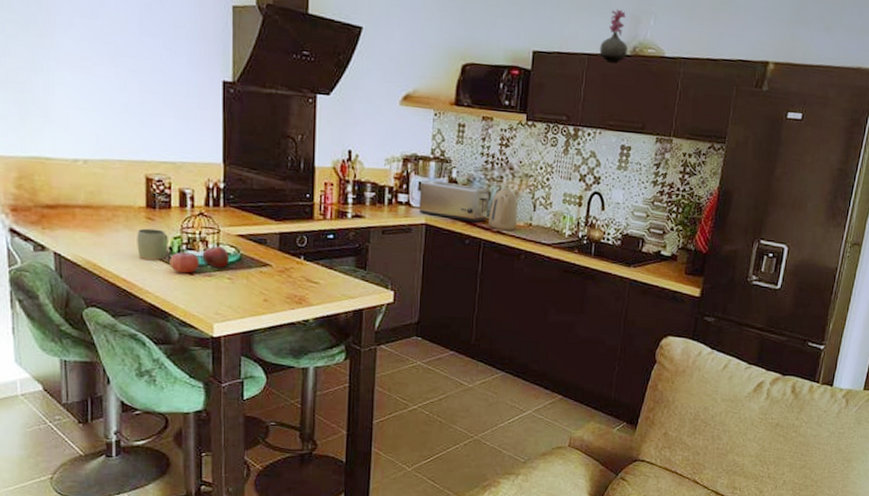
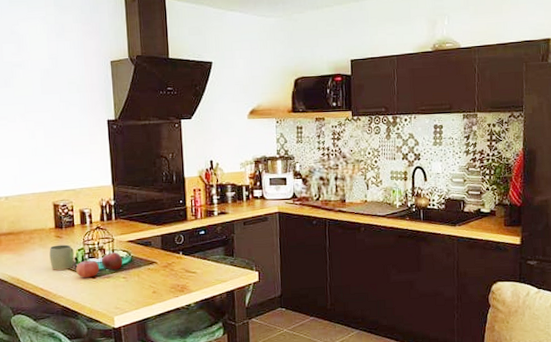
toaster: present [418,180,489,223] -> none [271,175,329,206]
kettle: present [489,189,518,231] -> none [330,174,355,210]
vase: present [599,9,627,65] -> none [405,16,429,61]

